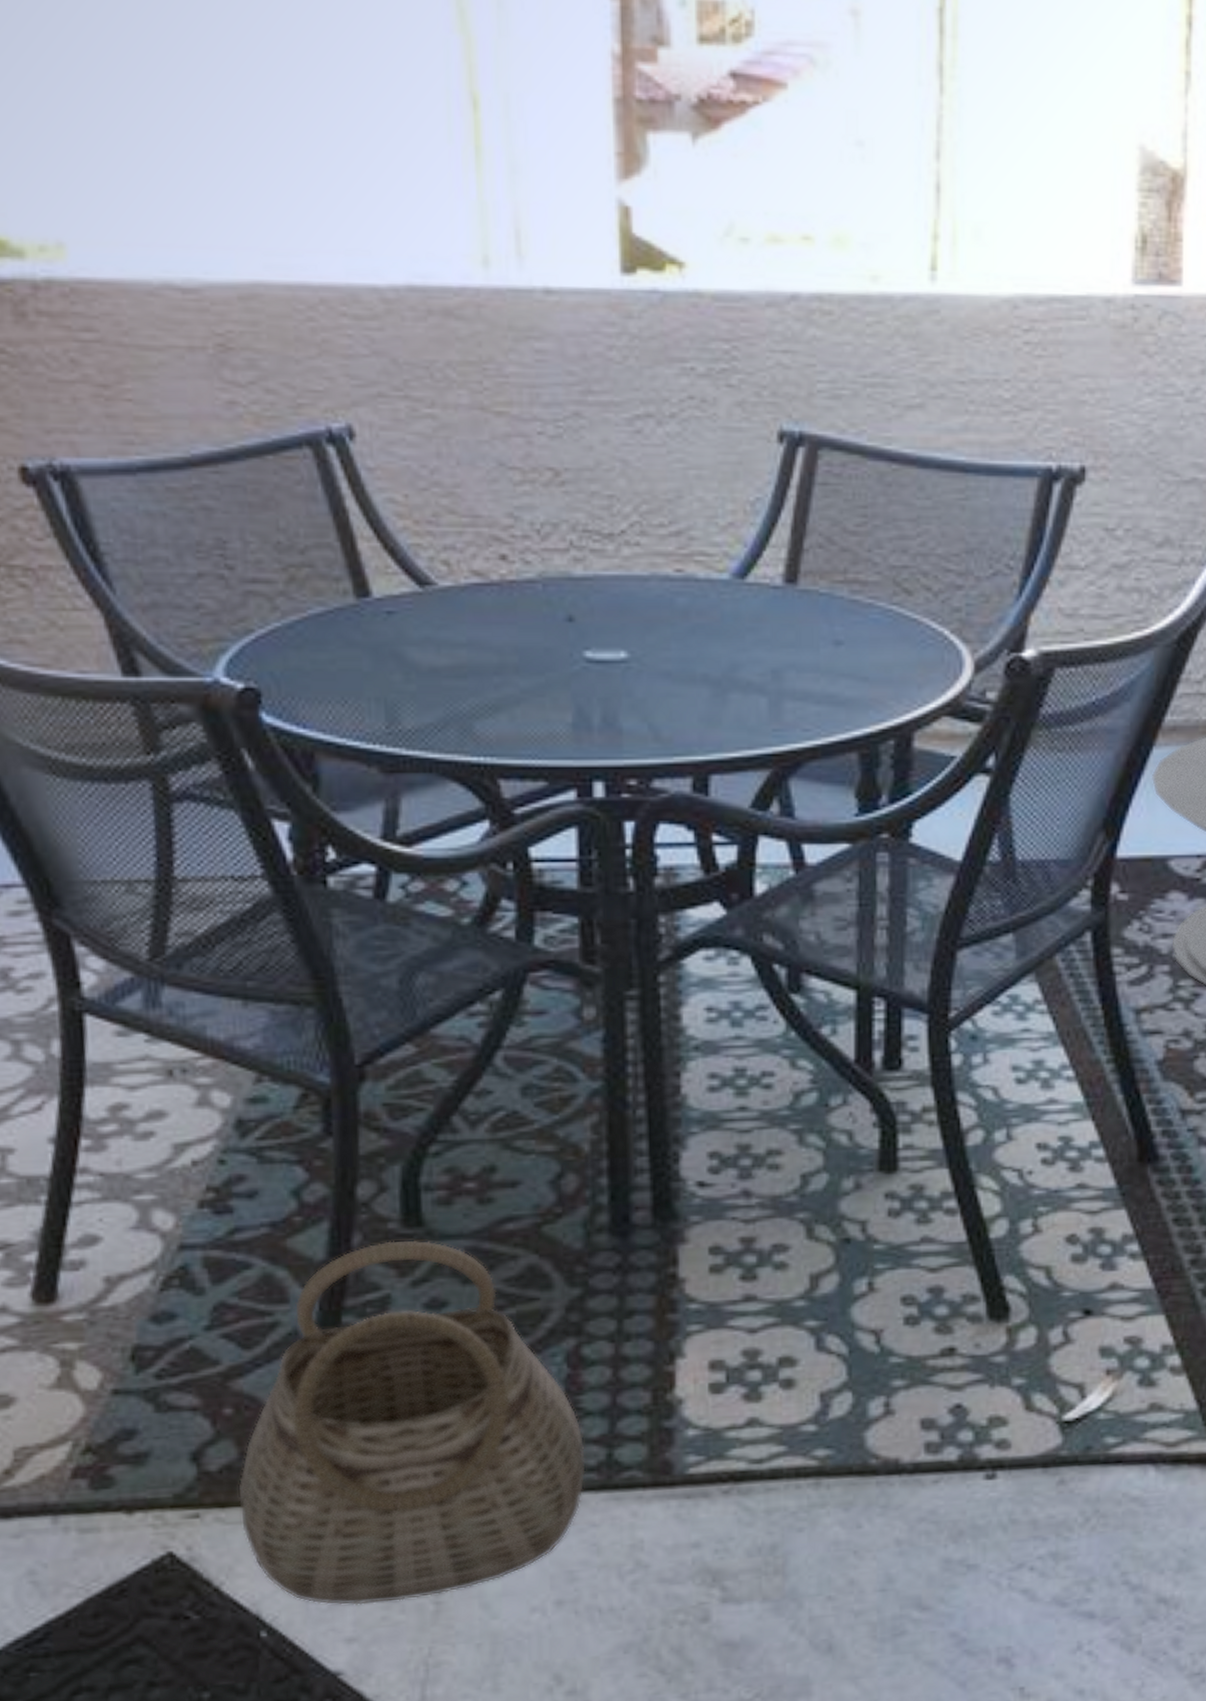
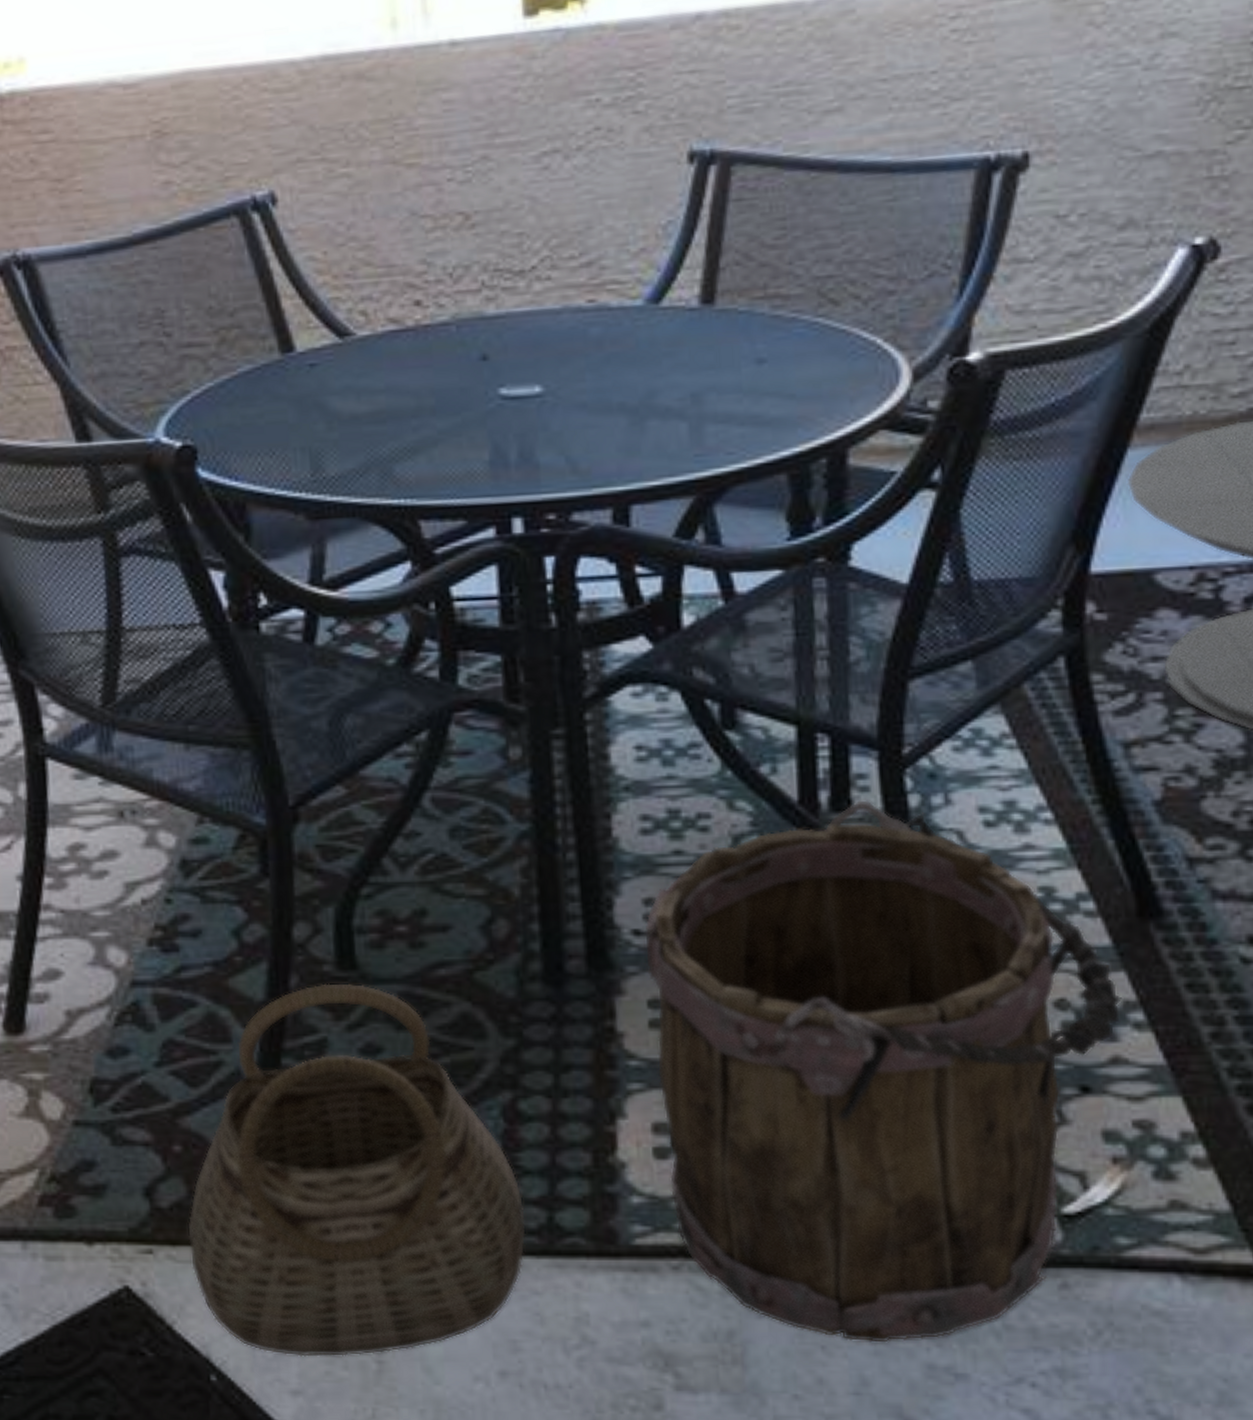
bucket: none [707,1059,1122,1545] -> present [643,800,1122,1343]

